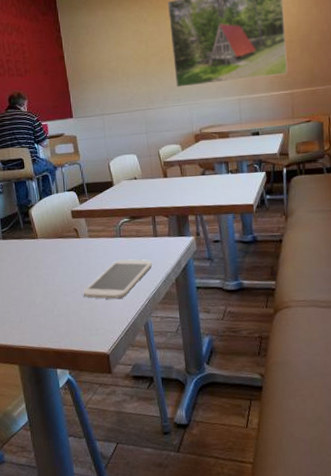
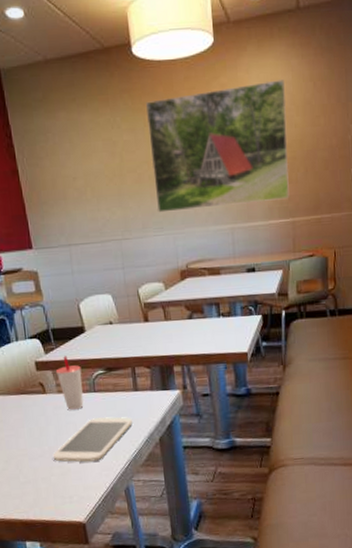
cup: none [88,206,111,253] -> present [55,356,84,410]

